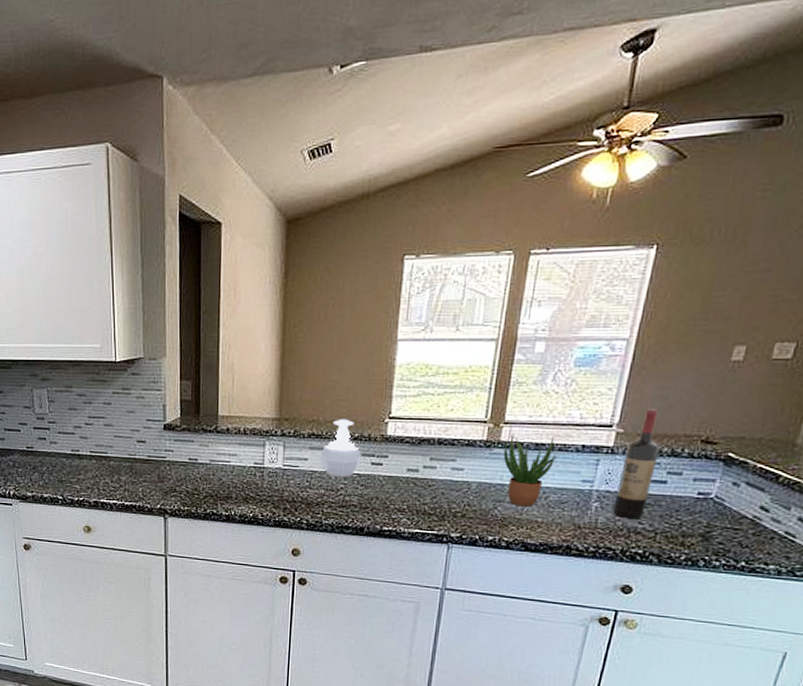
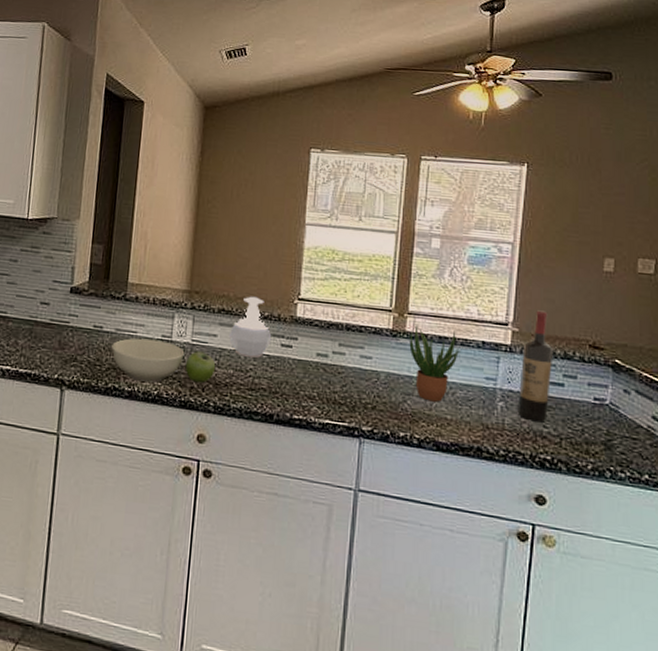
bowl: none [207,467,277,506] -> present [111,338,185,383]
fruit: none [278,475,308,504] -> present [185,351,216,383]

